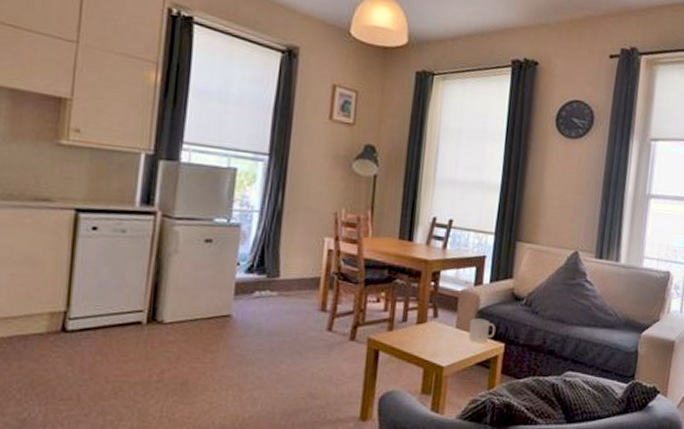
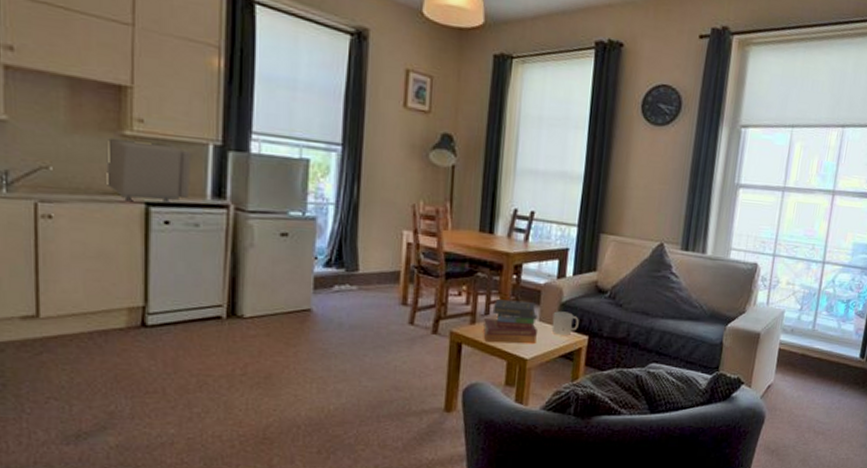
microwave: none [39,146,124,209] -> present [106,137,192,203]
books: none [400,306,455,351] -> present [482,299,538,344]

